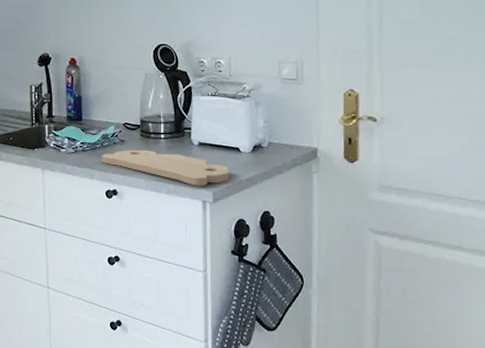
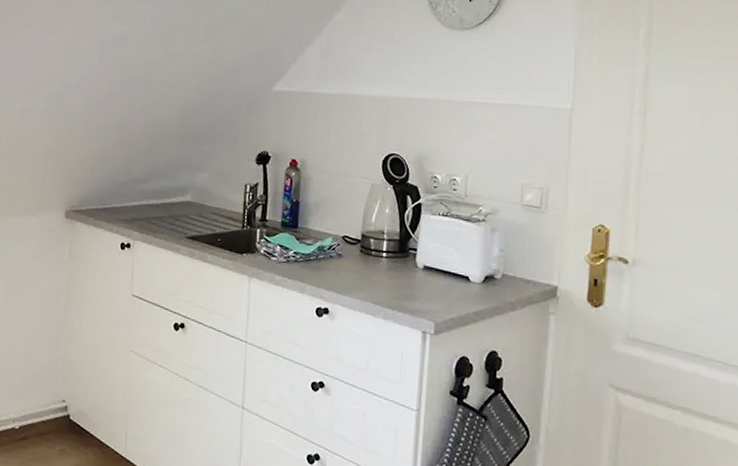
cutting board: present [102,150,230,186] -> none [315,265,456,315]

